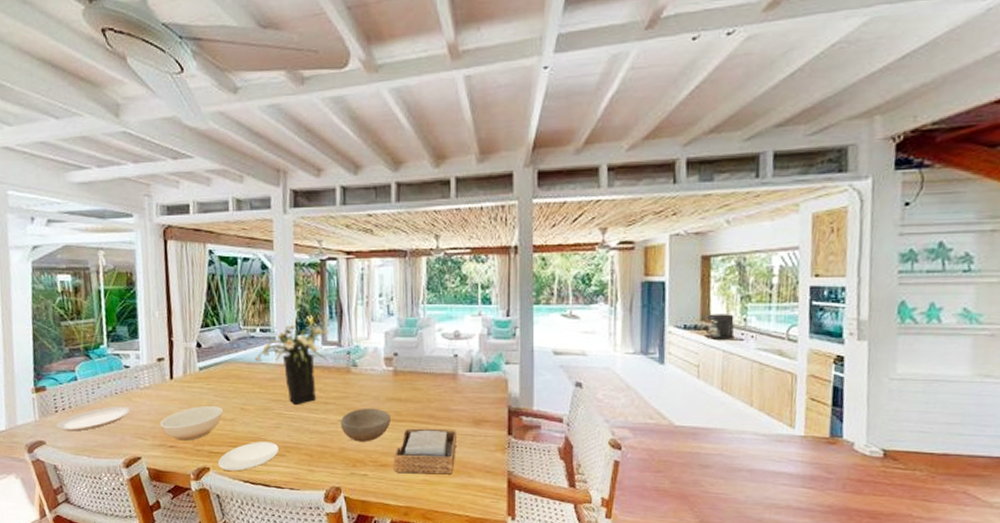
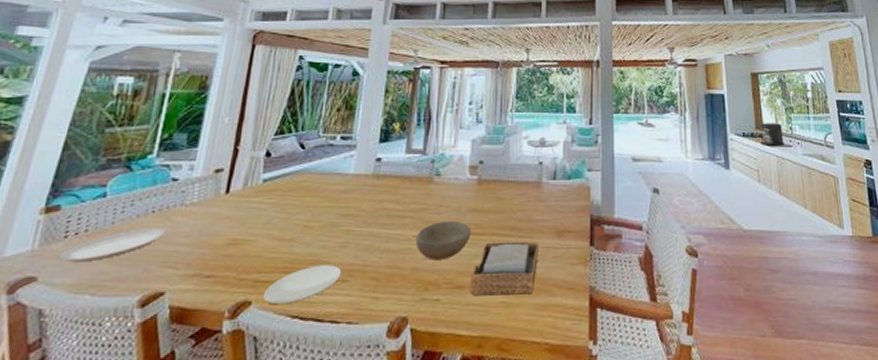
bowl: present [160,406,223,441] -> none [200,224,282,268]
flower arrangement: present [255,321,328,404] -> none [330,128,414,219]

